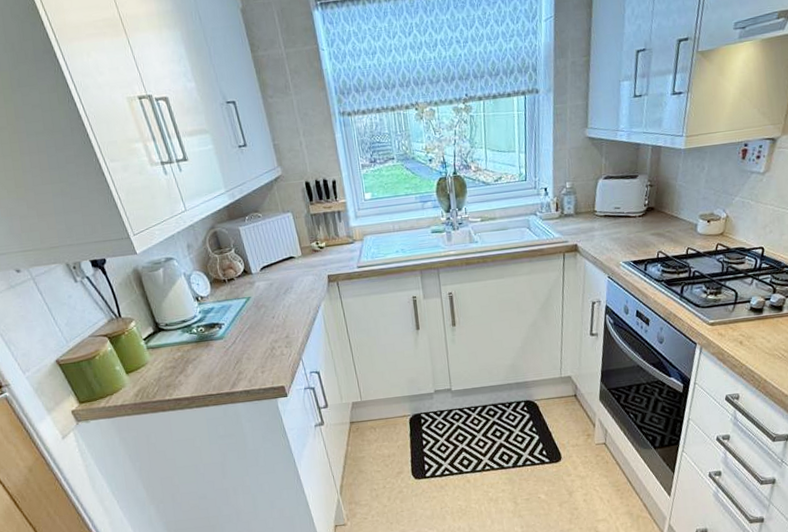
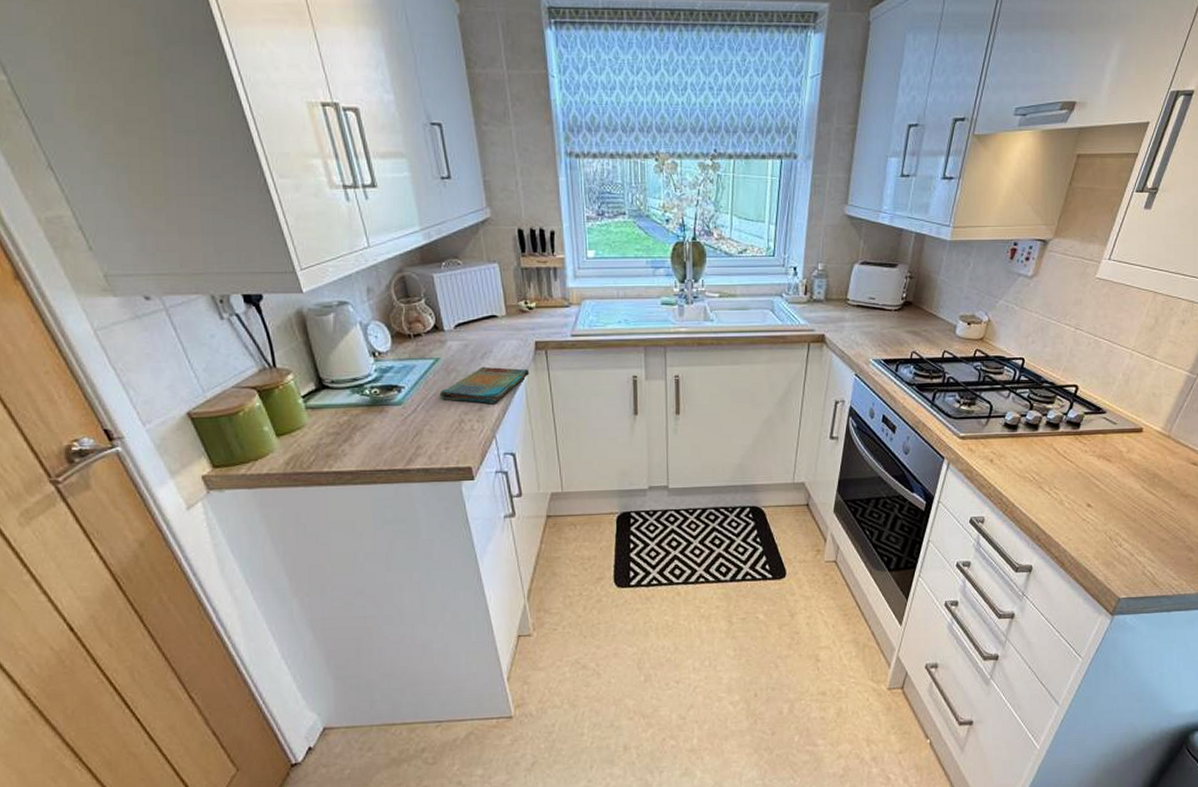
dish towel: none [253,299,325,332] -> present [439,366,530,403]

